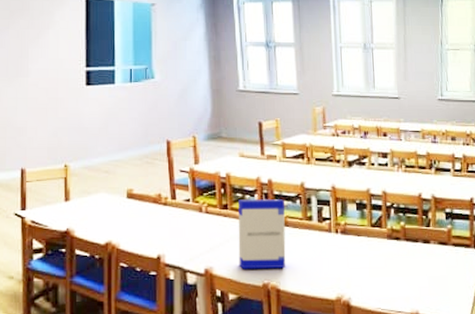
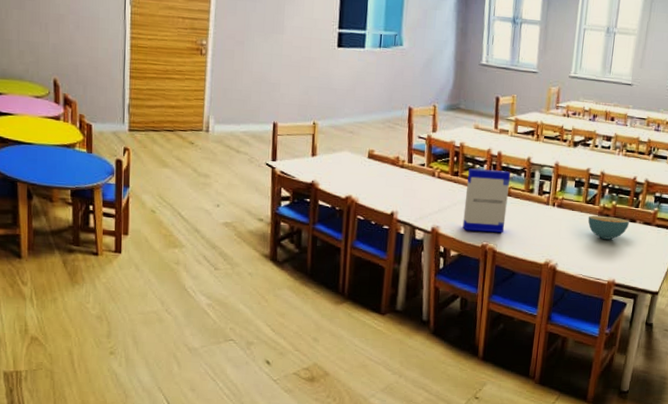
cereal bowl: none [376,239,423,265] -> present [588,215,630,240]

